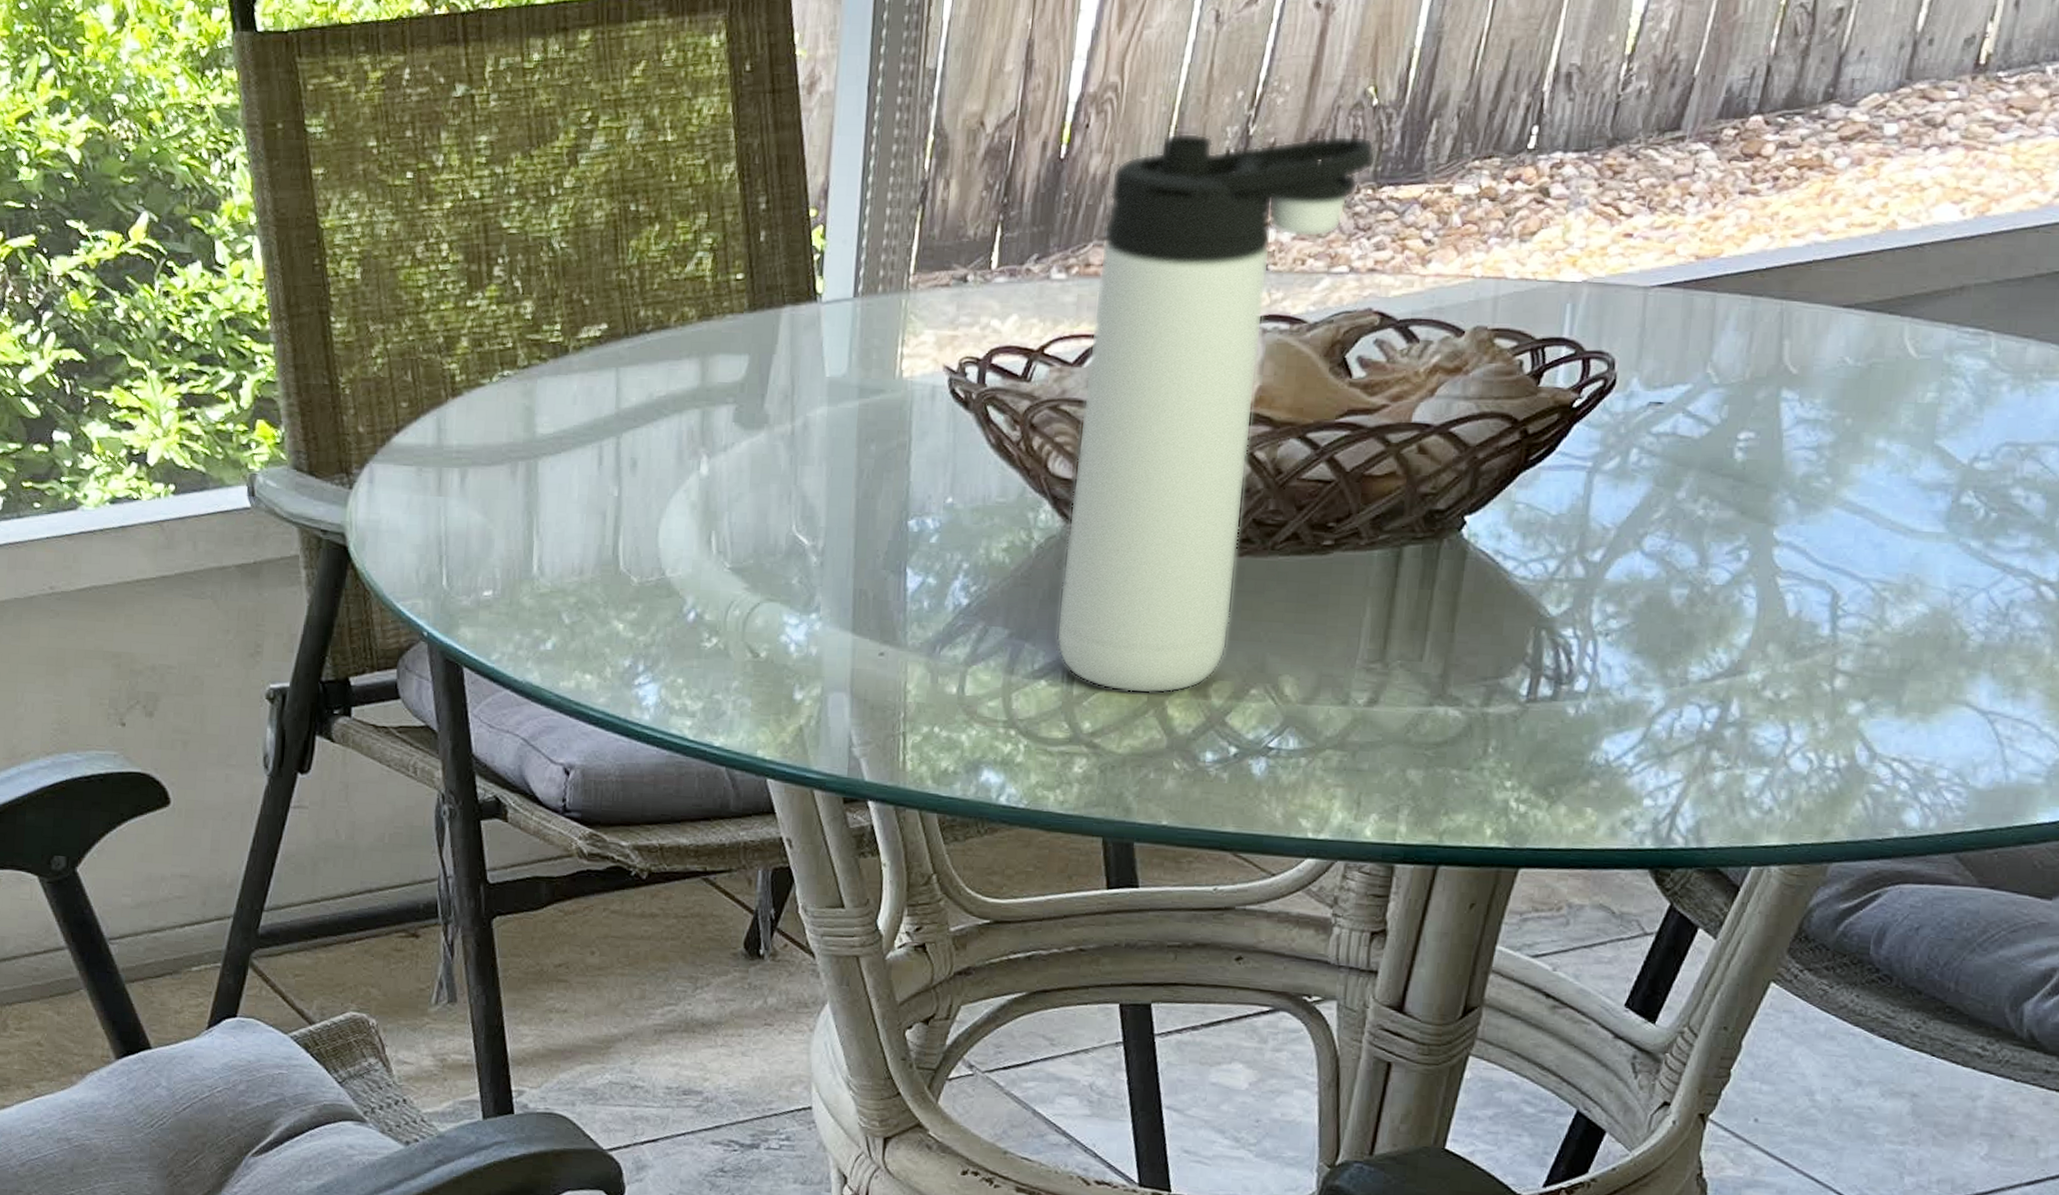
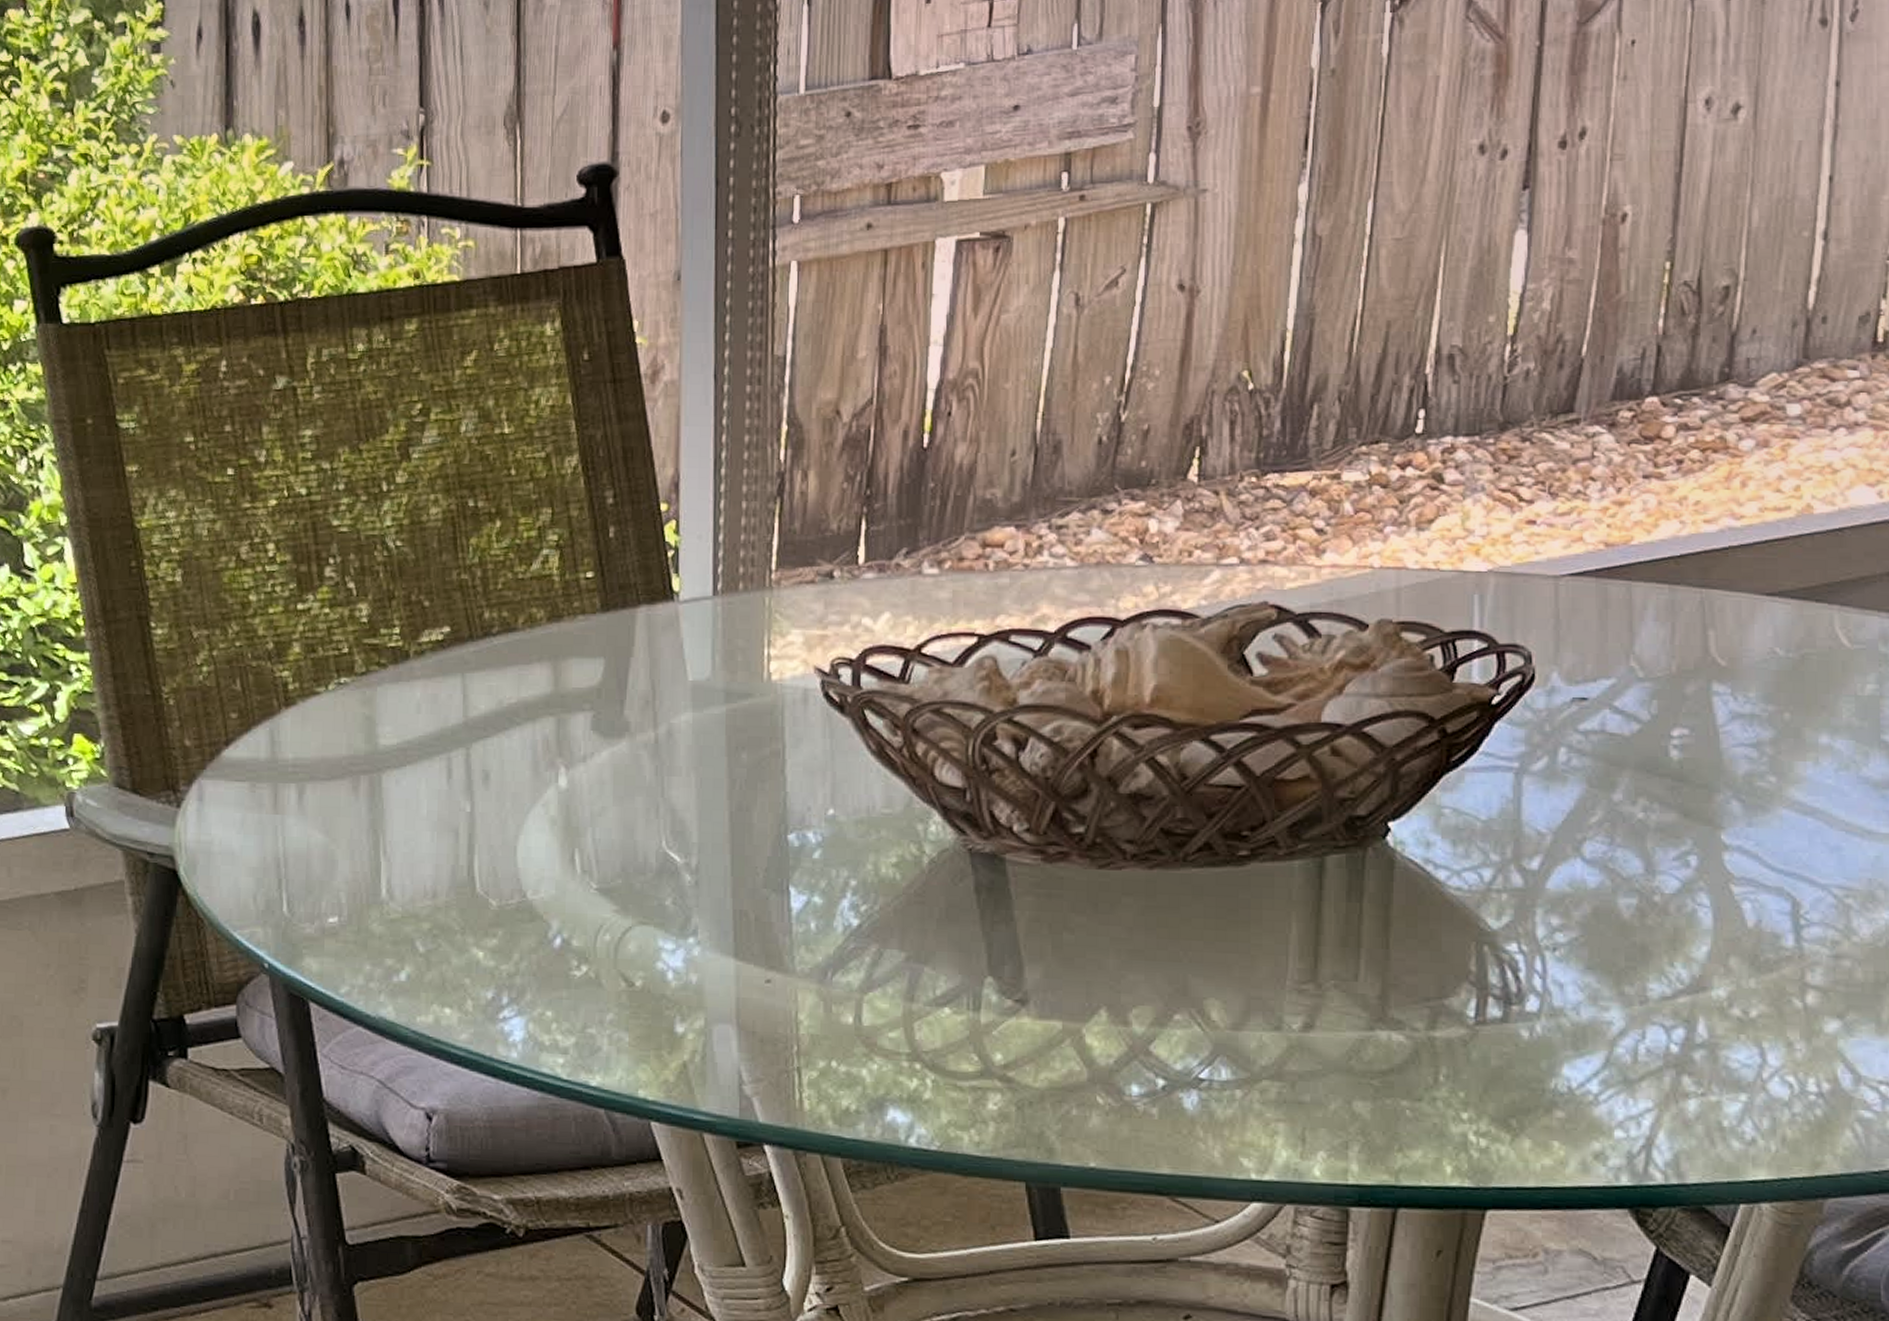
thermos bottle: present [1056,132,1376,694] -> none [957,420,1257,1022]

